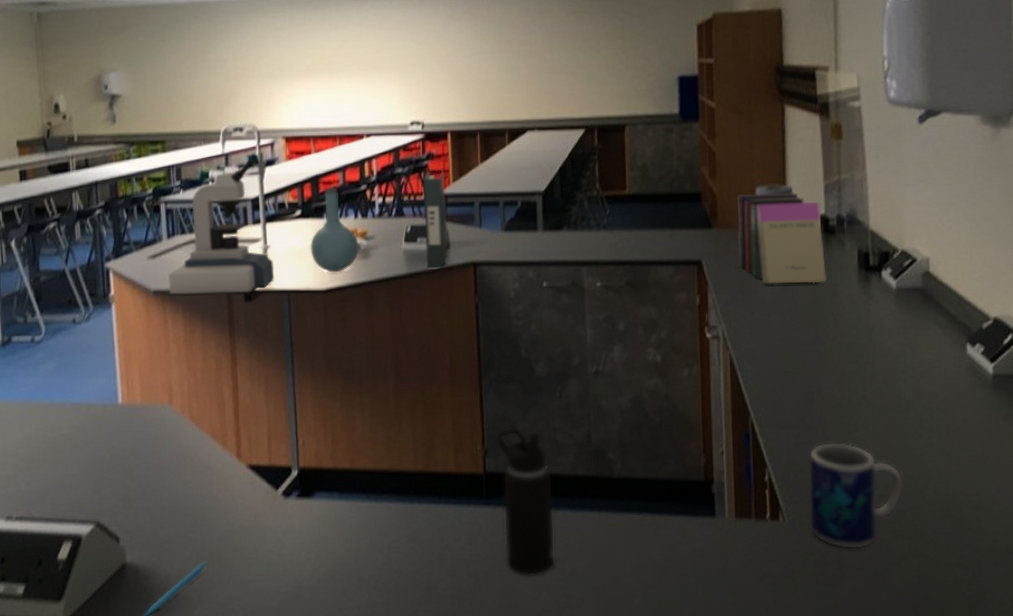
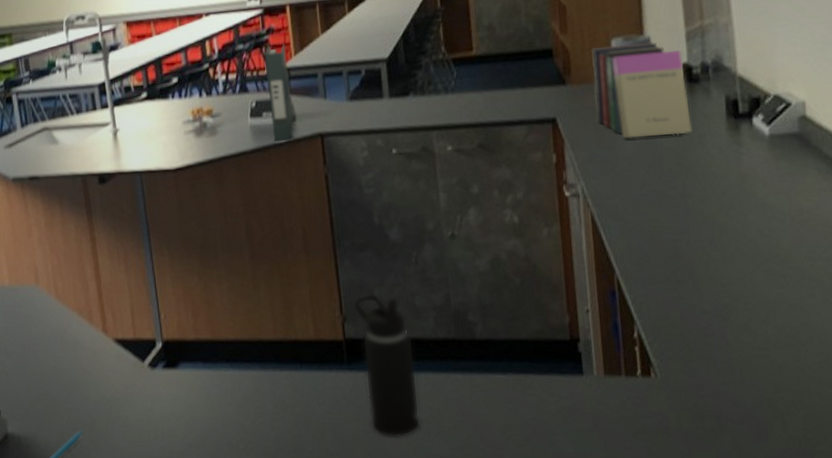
microscope: present [166,159,275,297] -> none [25,46,126,183]
bottle: present [309,189,359,273] -> none [157,69,206,152]
mug: present [809,443,904,548] -> none [680,296,785,403]

